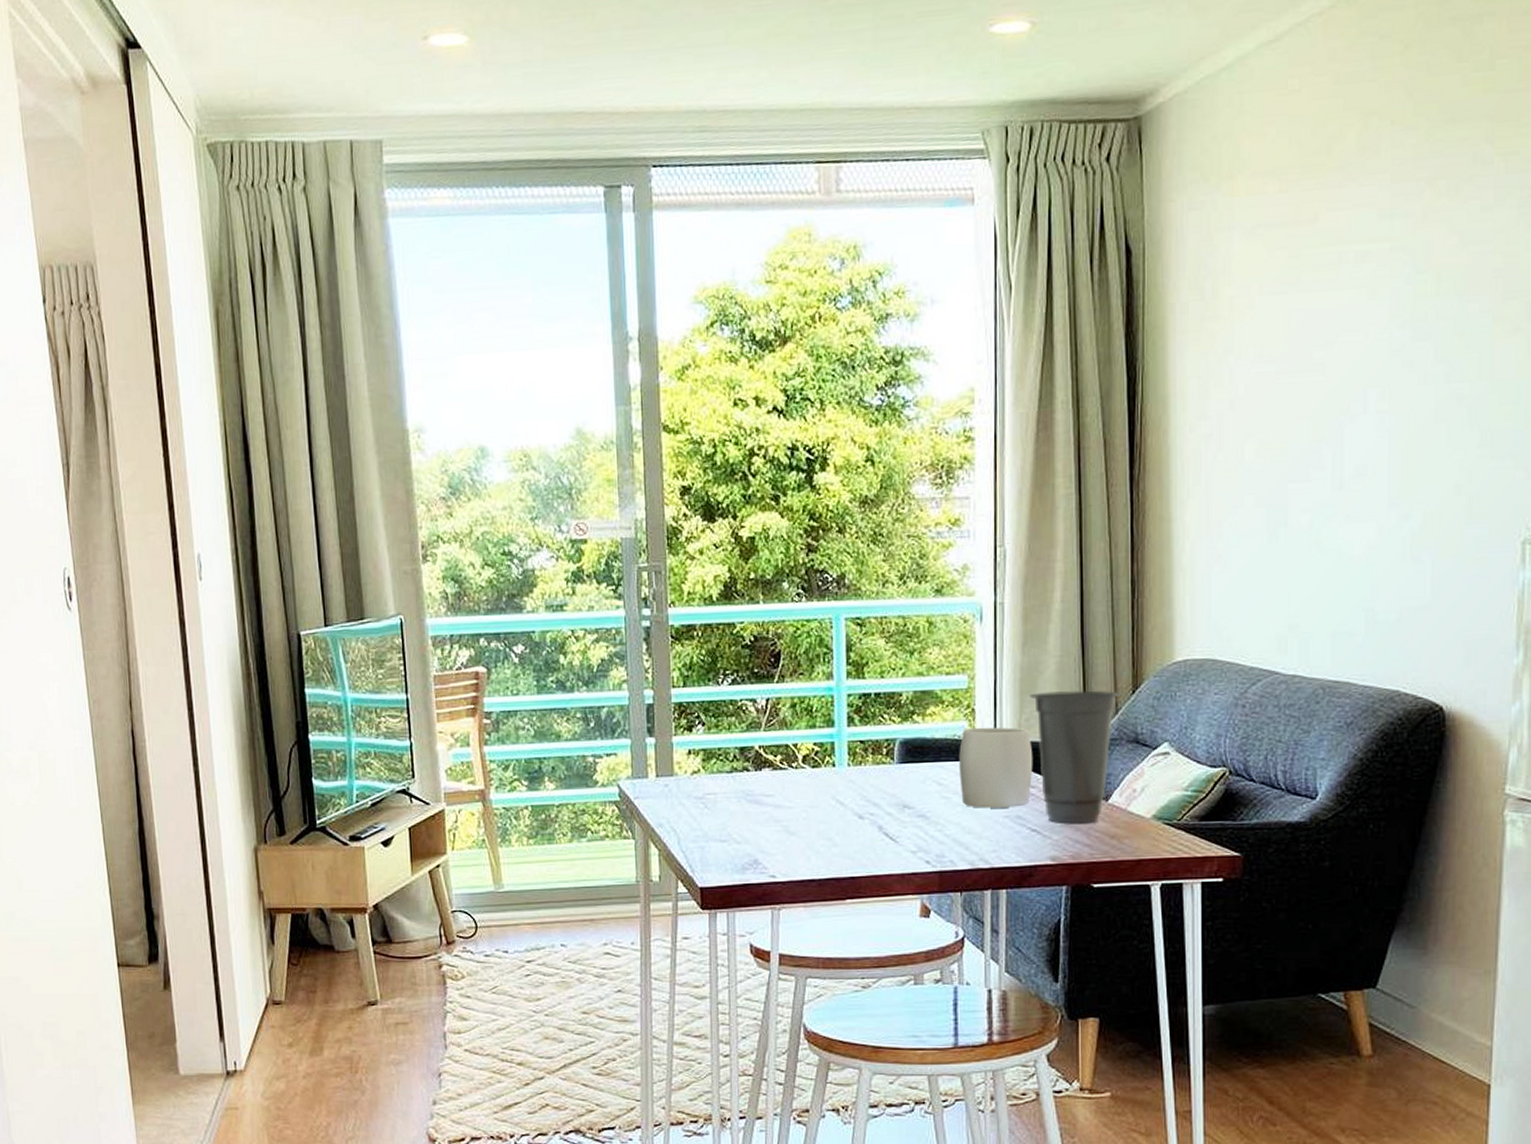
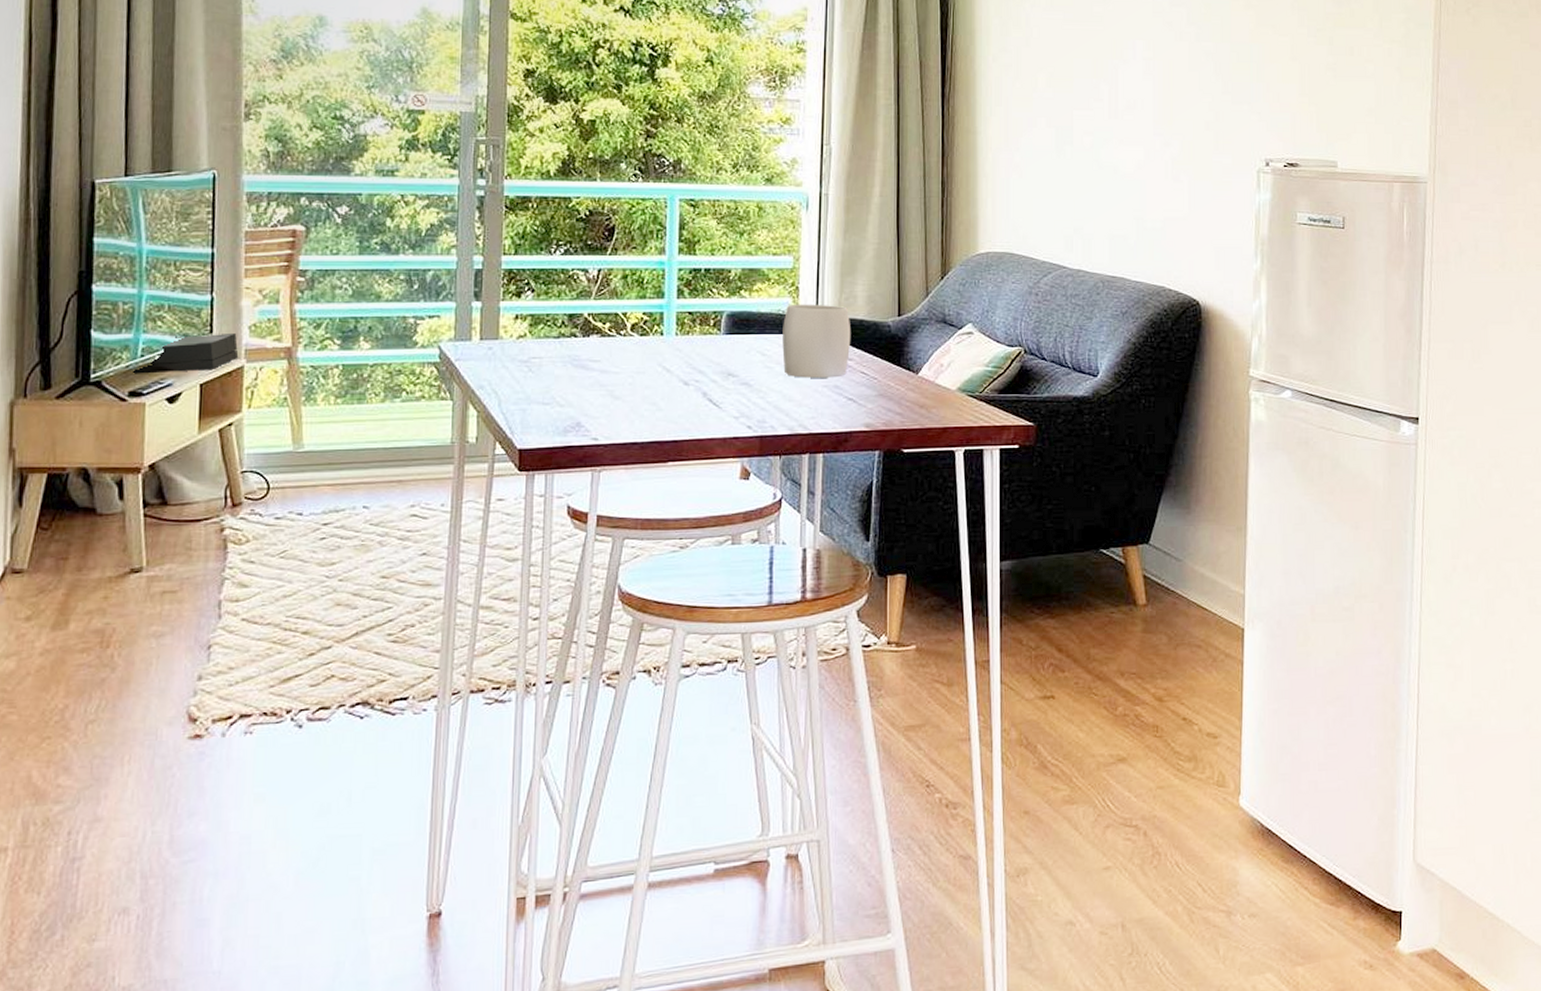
game console: none [349,776,439,821] -> present [130,332,239,376]
cup: present [1028,690,1121,824] -> none [848,275,931,394]

